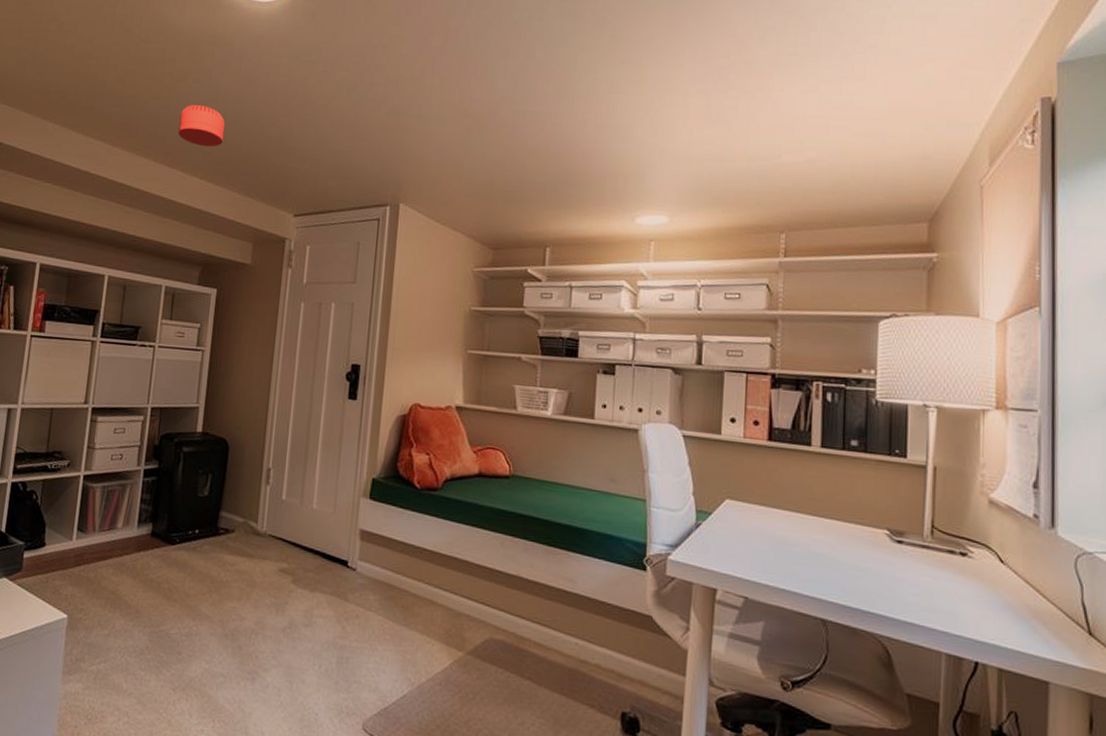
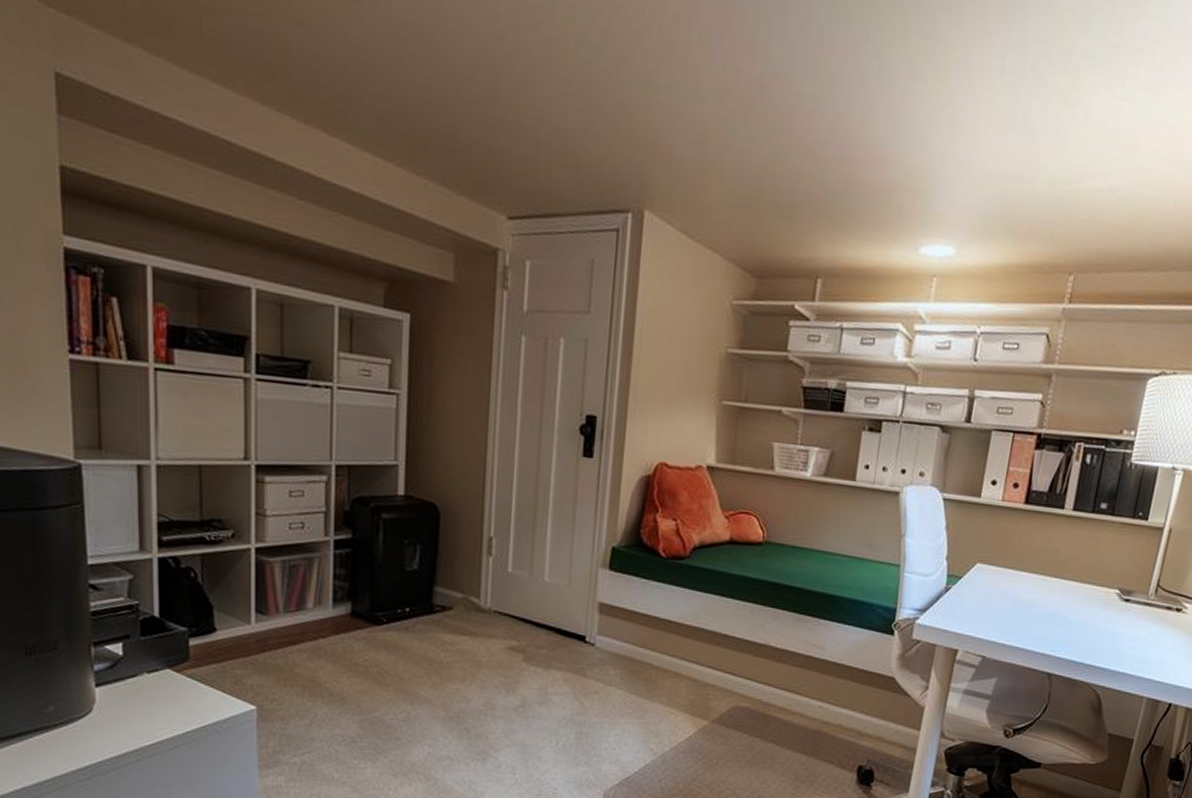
smoke detector: present [177,105,226,147] -> none [335,39,405,109]

